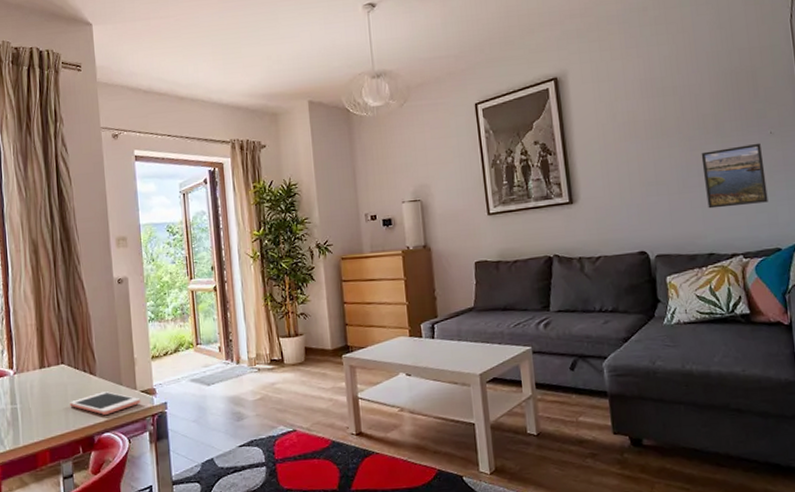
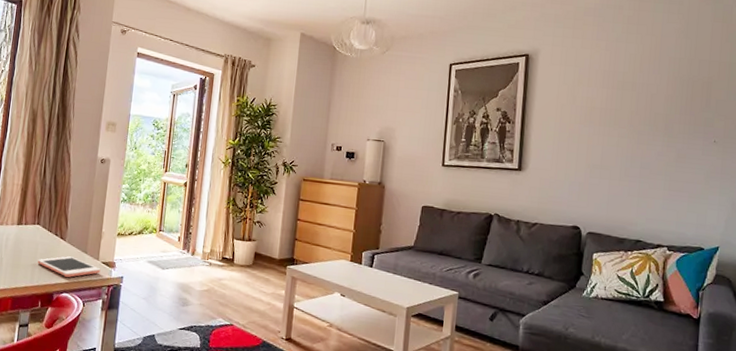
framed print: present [701,143,768,209] -> none [644,147,703,204]

